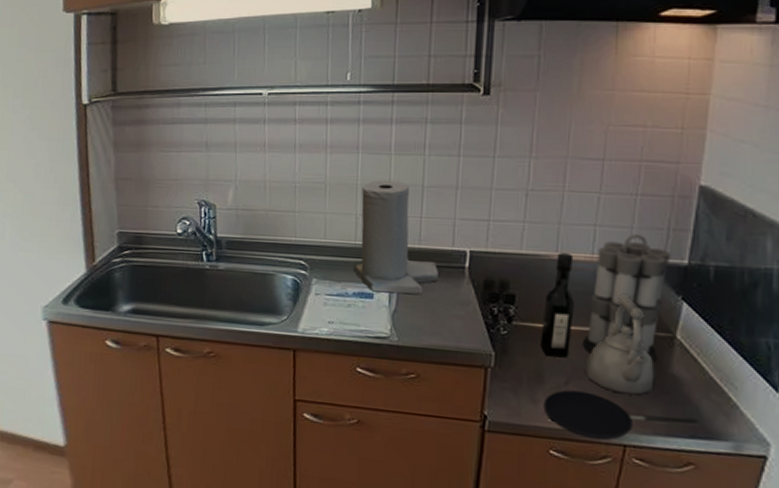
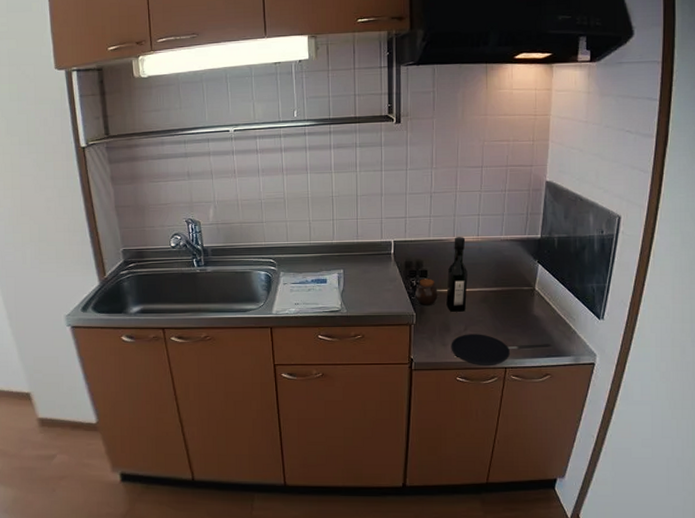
paper towel: present [353,180,439,295] -> none [310,192,373,278]
jar: none [496,305,529,344] -> present [415,278,438,305]
kettle: present [582,295,656,396] -> none [475,263,524,332]
spice rack: present [583,234,671,363] -> none [475,219,530,309]

